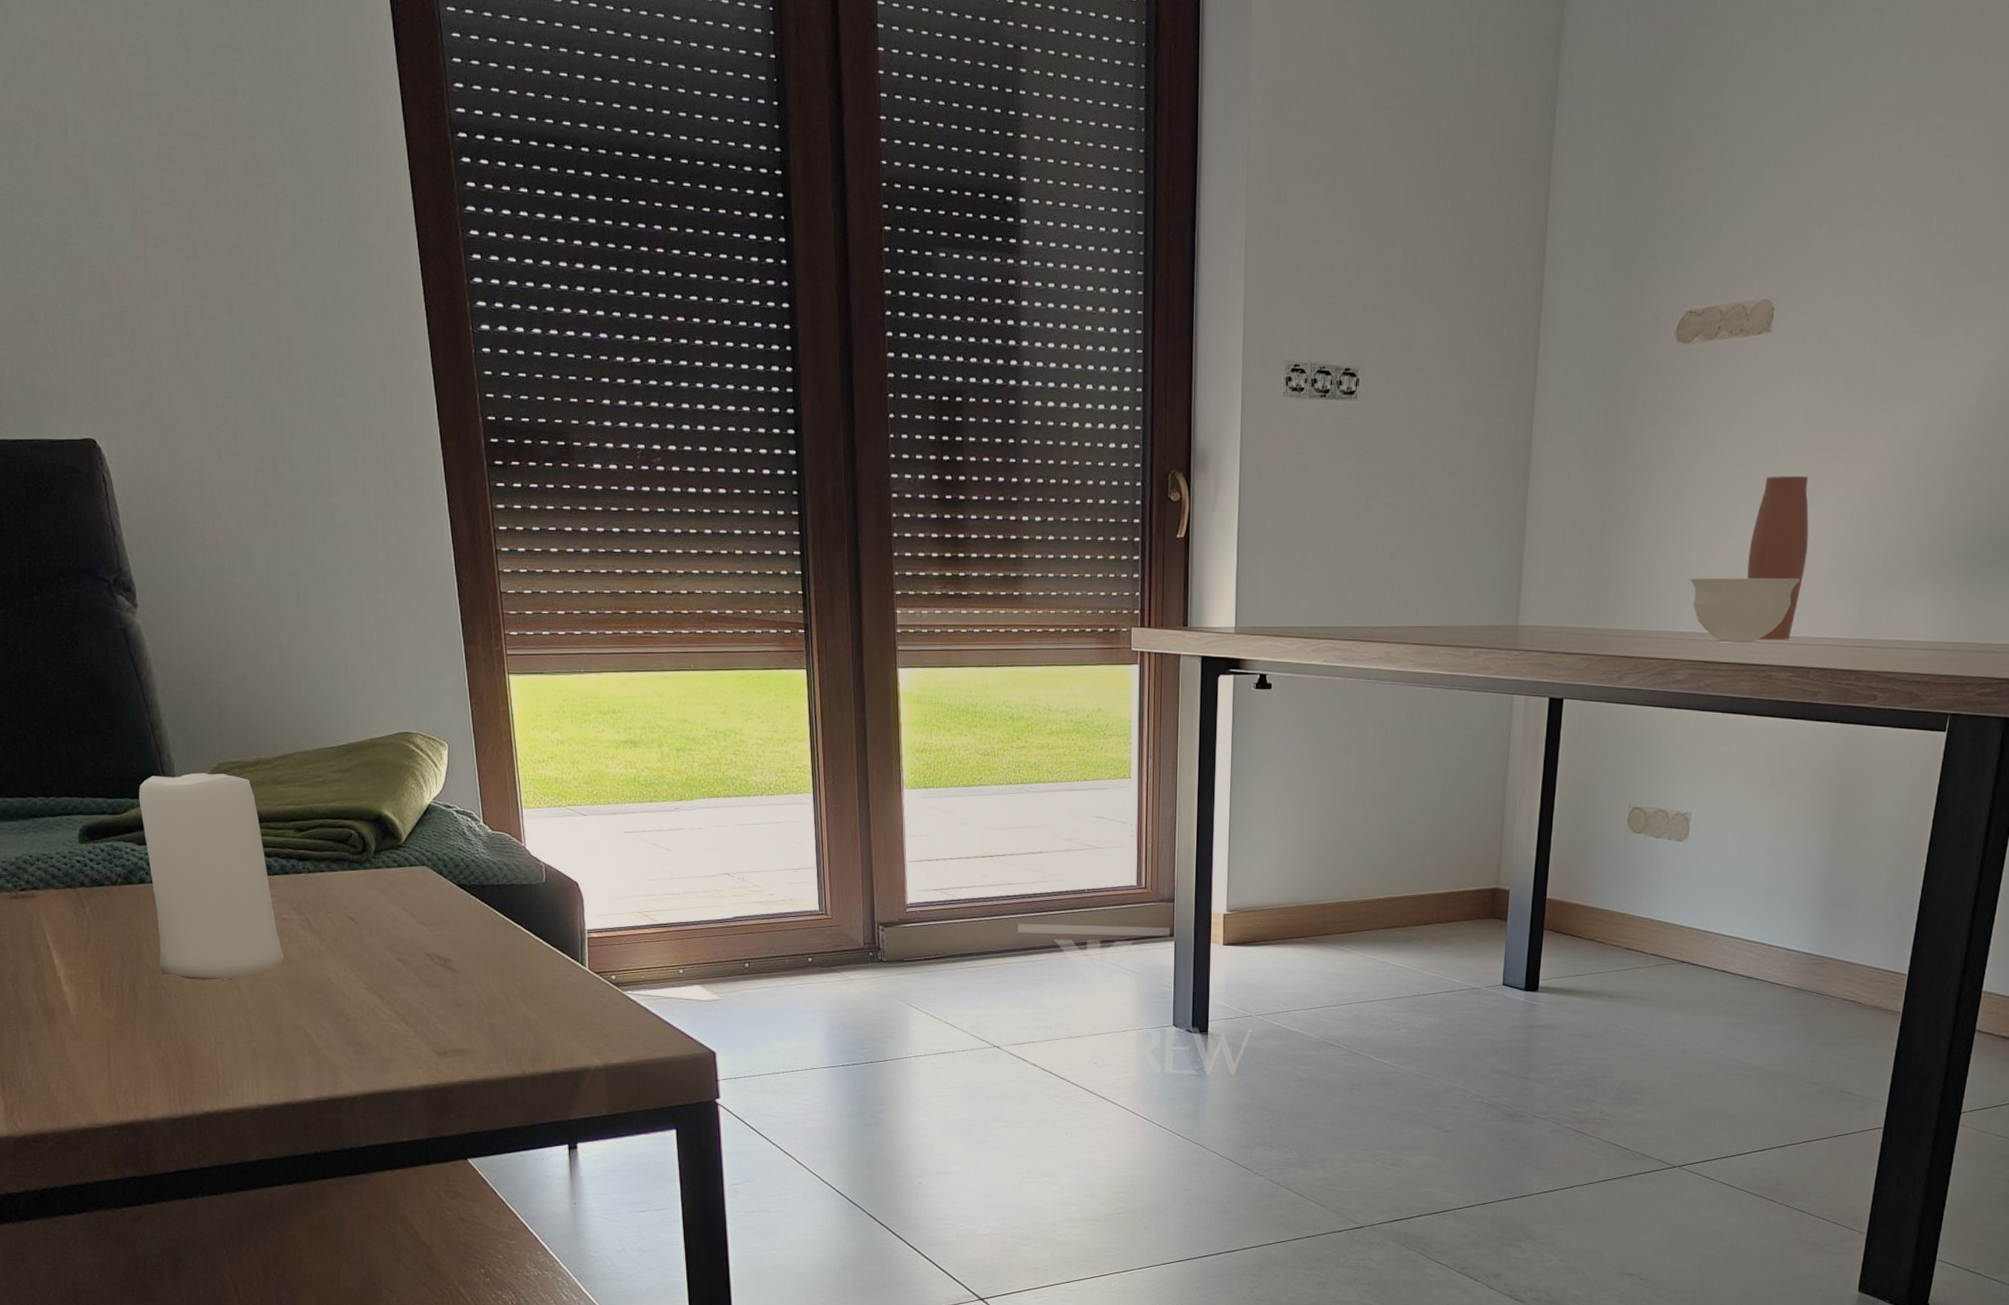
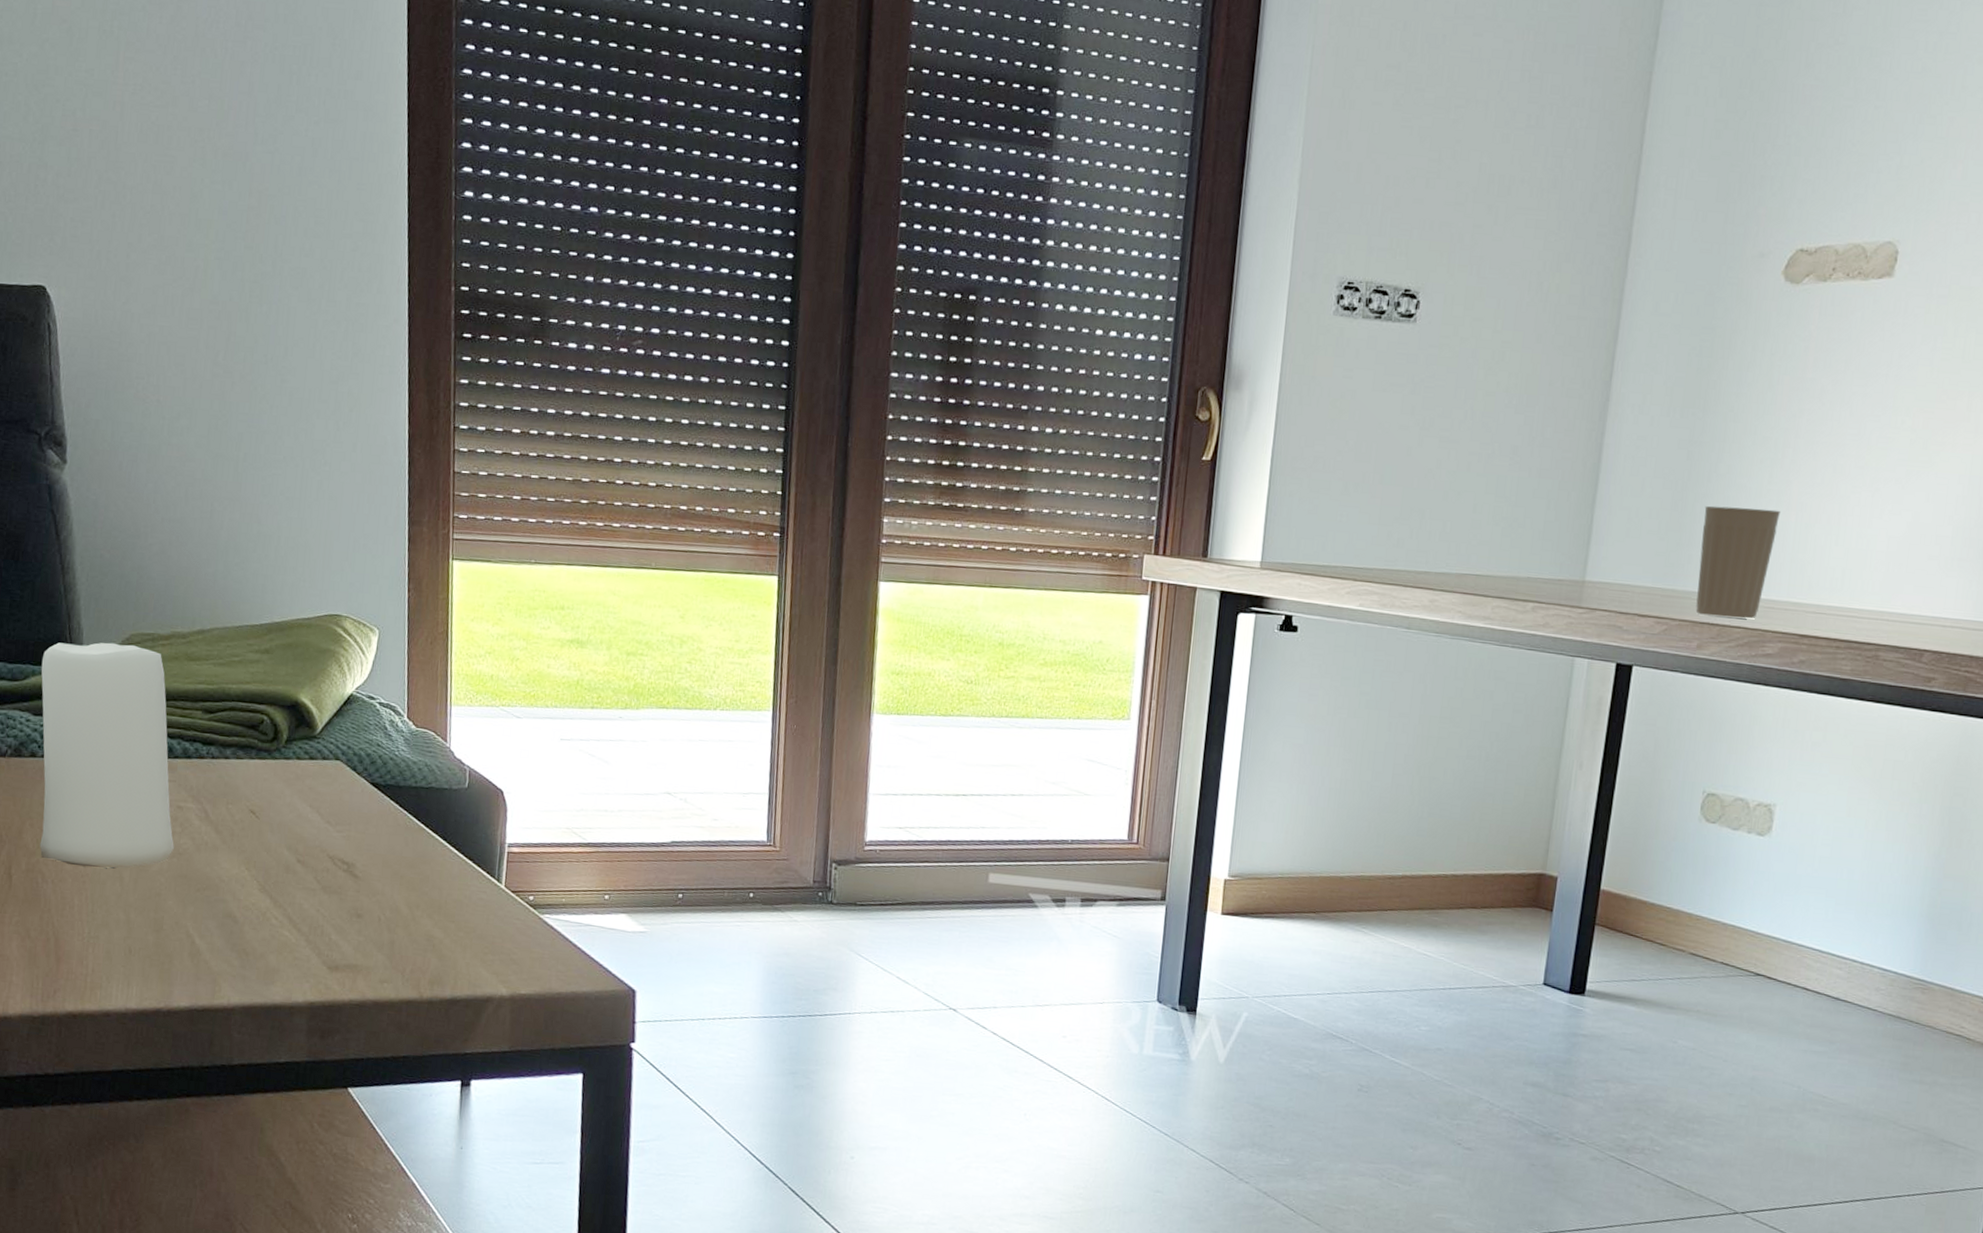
cup: none [1615,550,1683,650] -> present [1695,505,1780,619]
bowl: present [1690,577,1800,643] -> none [1787,541,1916,618]
vase: present [1747,476,1809,641] -> none [1854,434,1930,618]

